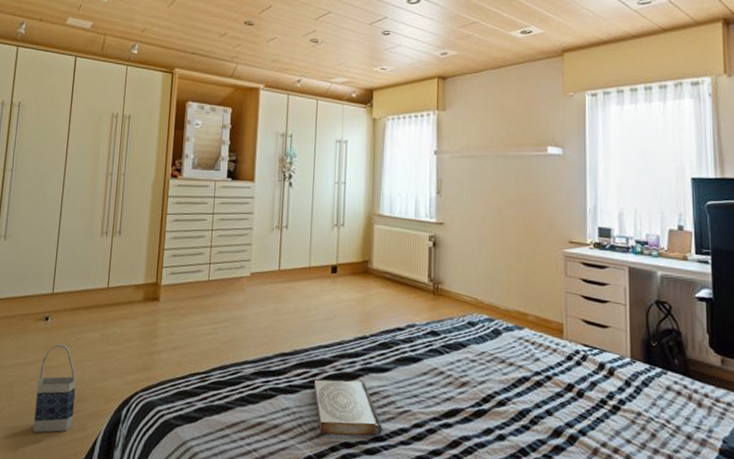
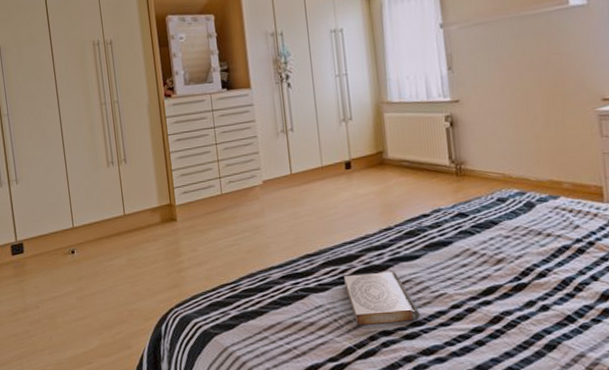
bag: present [33,344,77,433] -> none [77,274,118,356]

